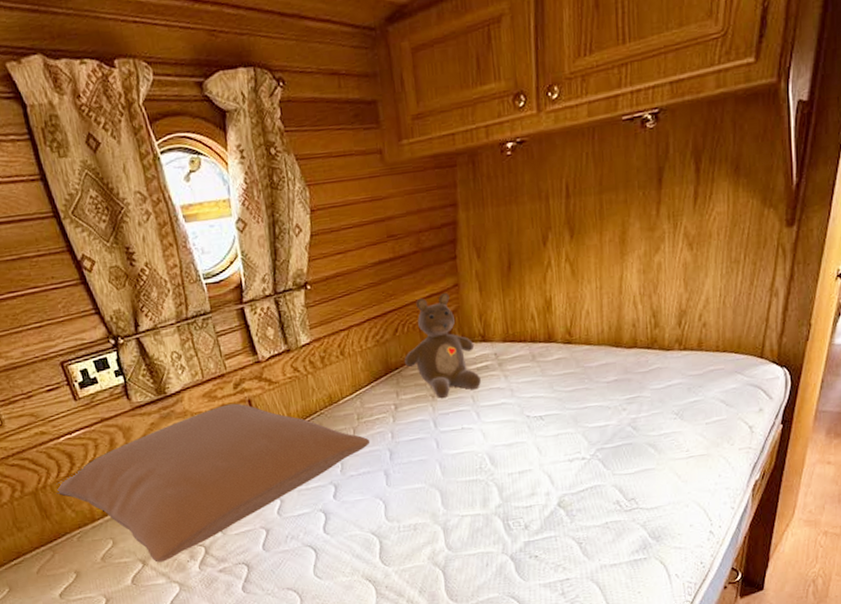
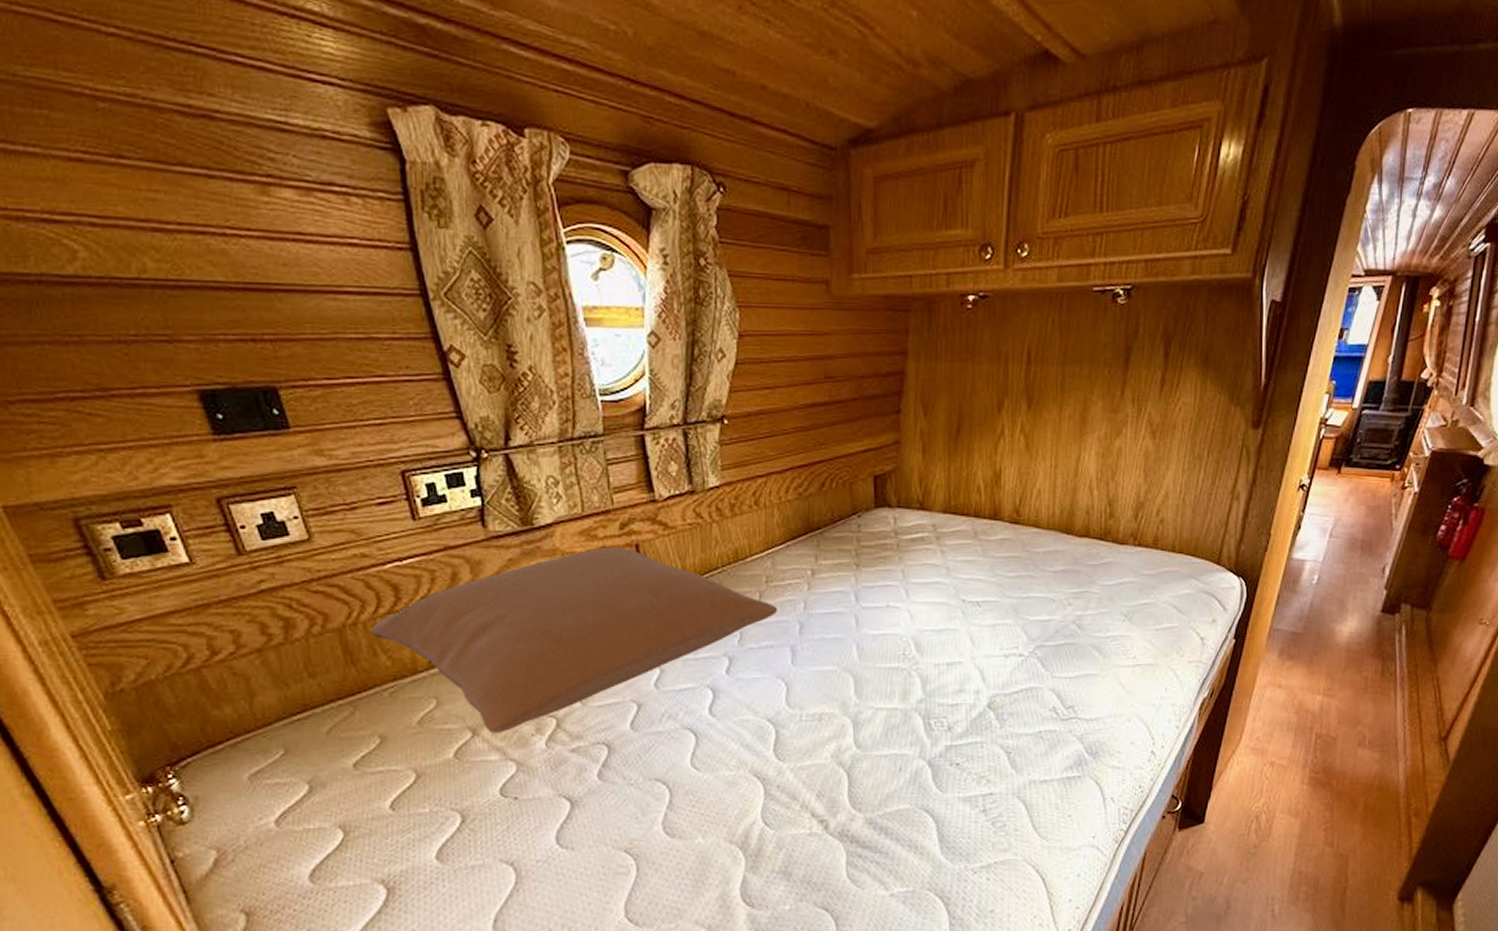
teddy bear: present [404,293,481,398] -> none [829,450,914,568]

